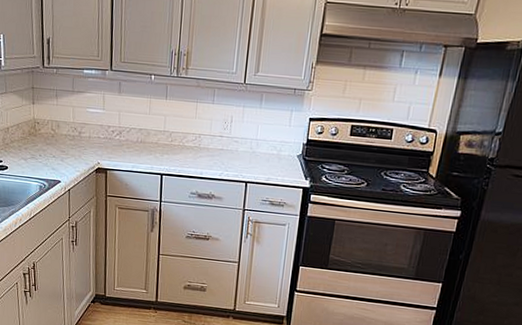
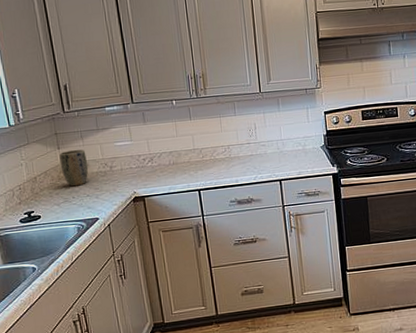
plant pot: none [32,107,58,145] -> present [59,149,88,187]

